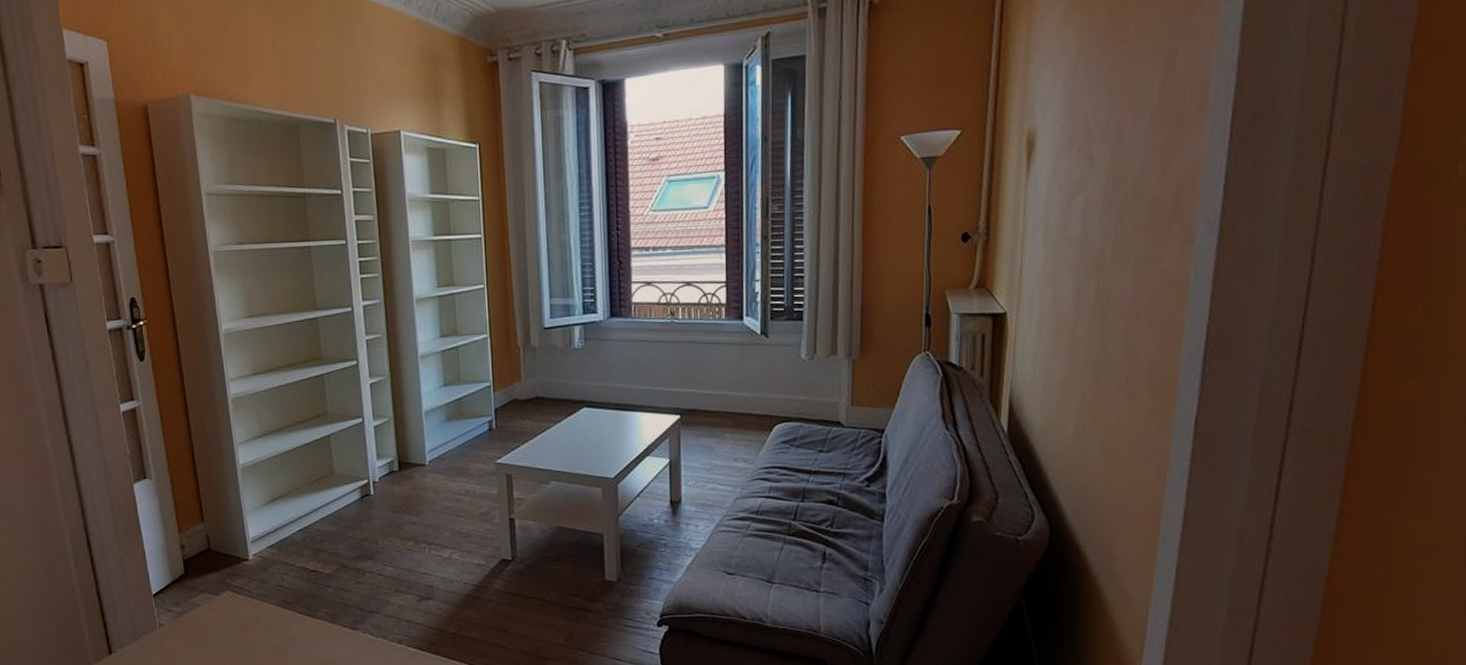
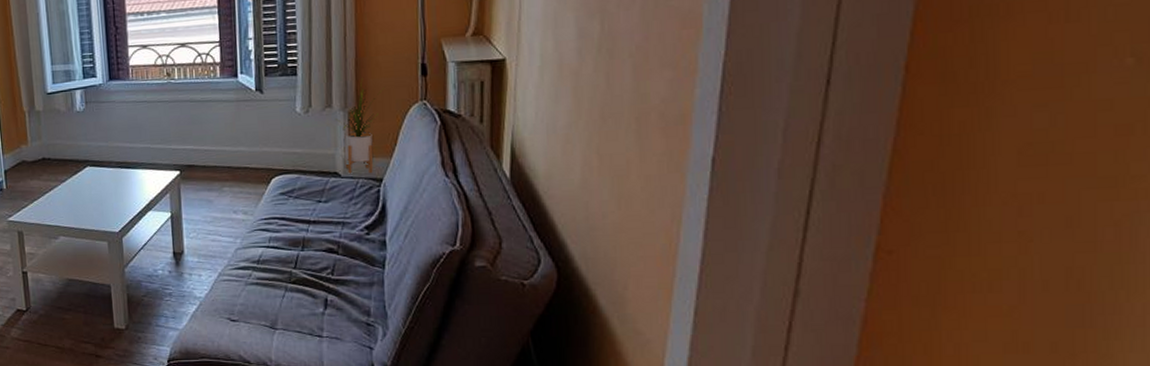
house plant: none [839,326,889,425] -> present [335,78,384,174]

